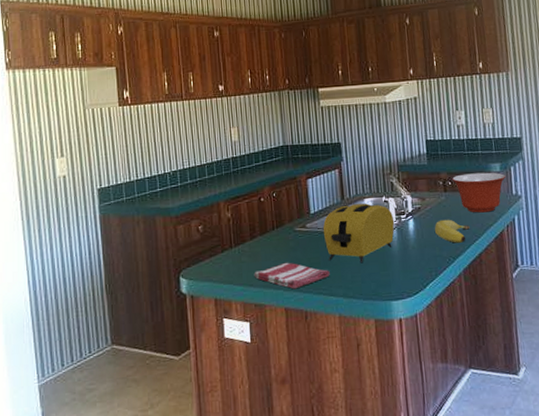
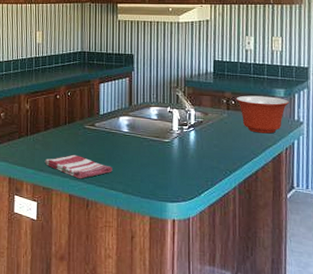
toaster: present [323,203,395,264] -> none [109,111,177,165]
banana: present [434,219,470,243] -> none [214,135,249,159]

